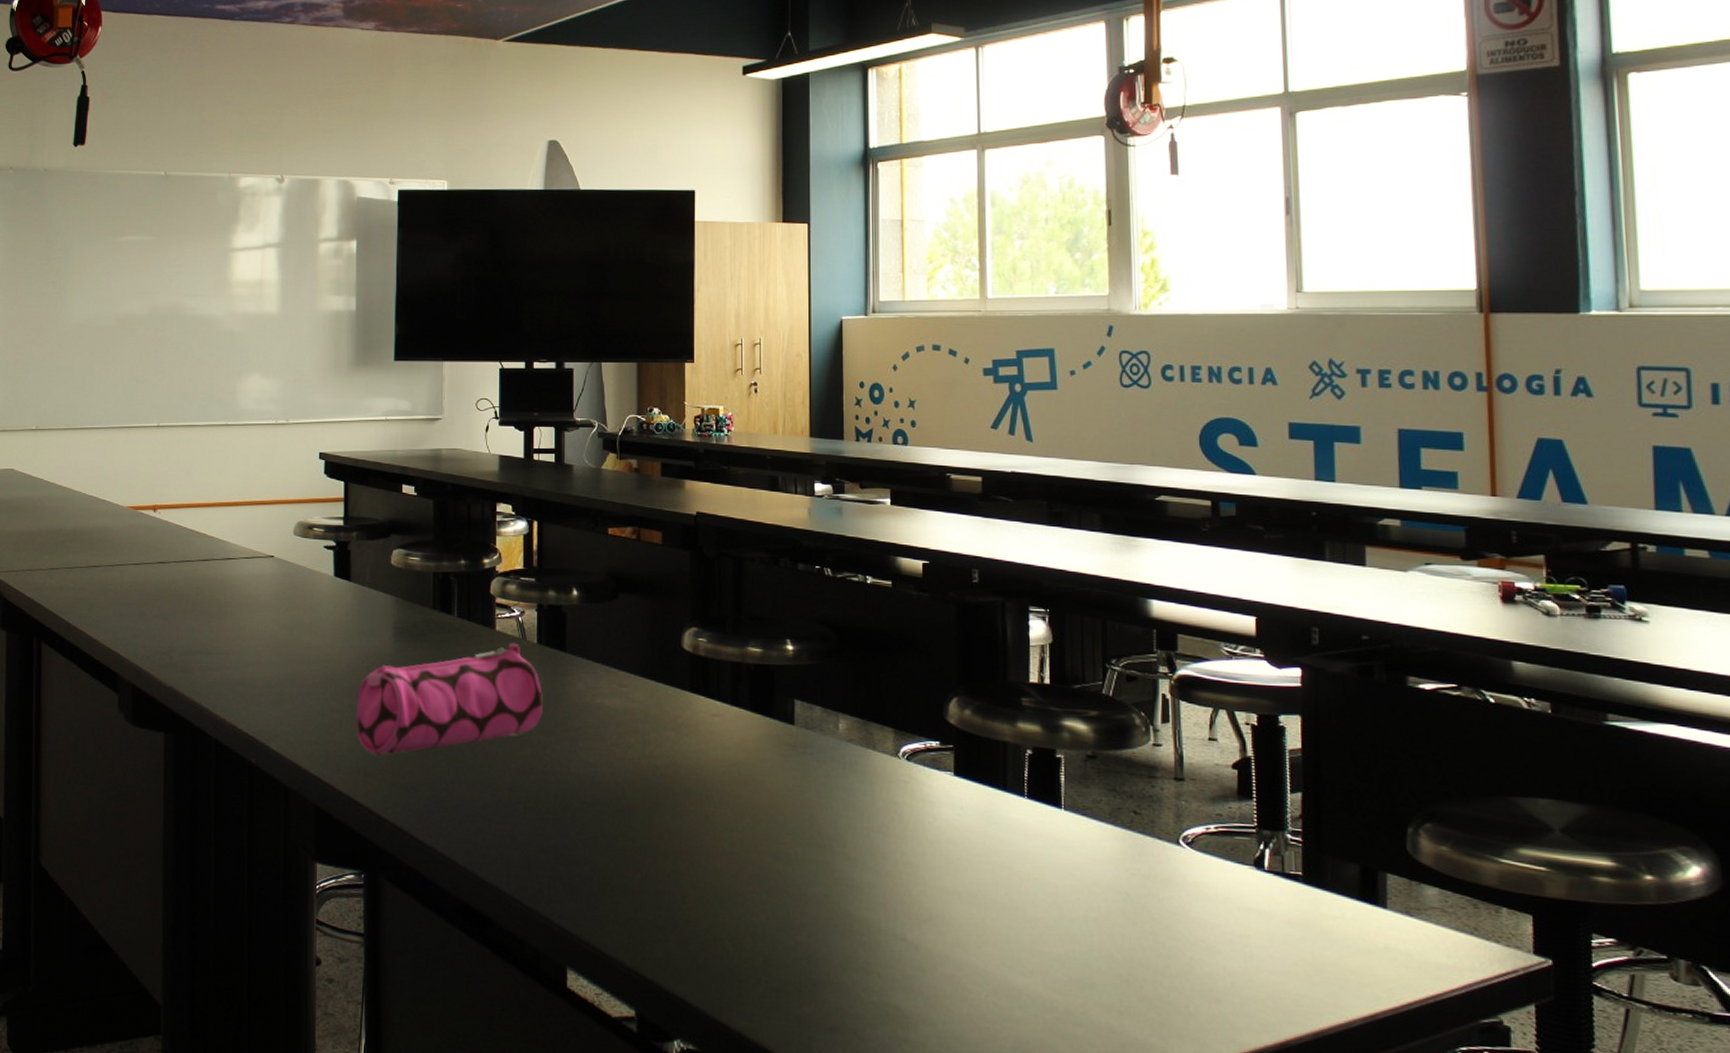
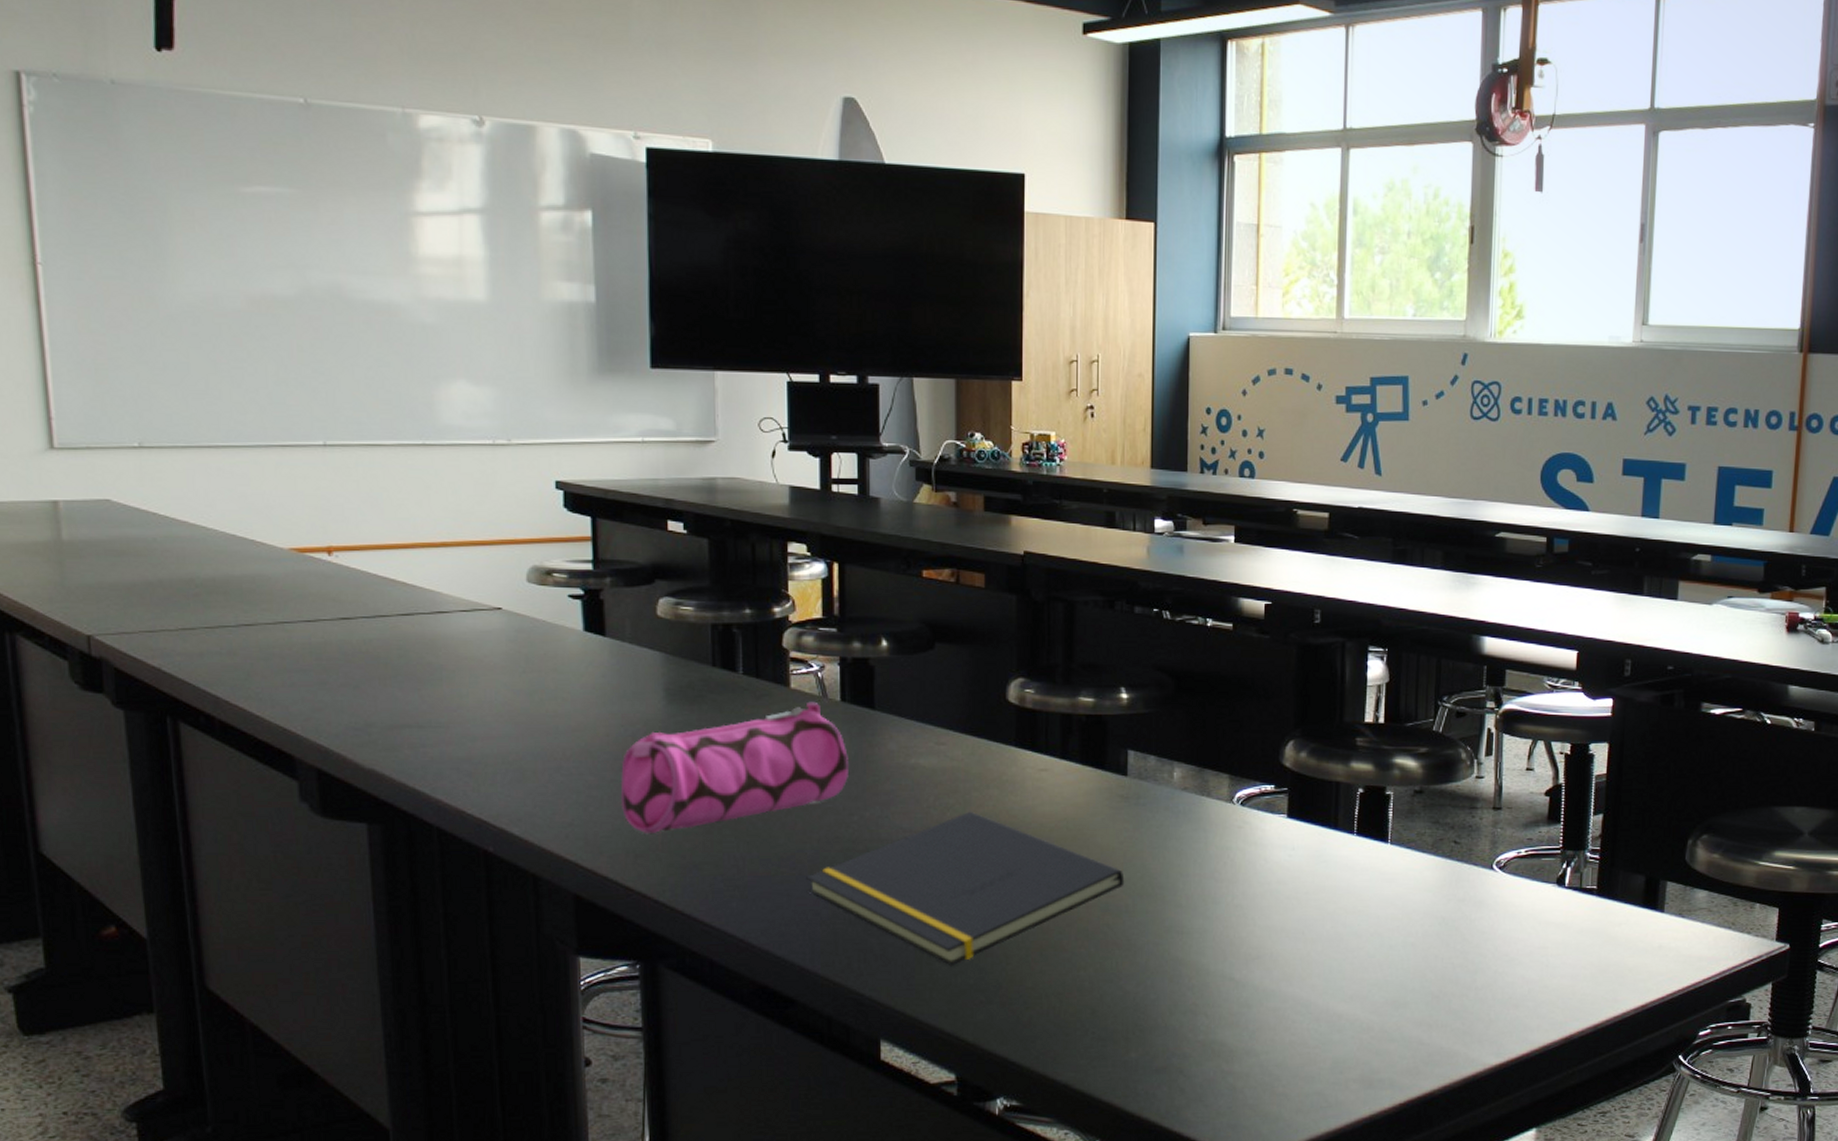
notepad: none [505,750,794,901] -> present [806,811,1125,967]

